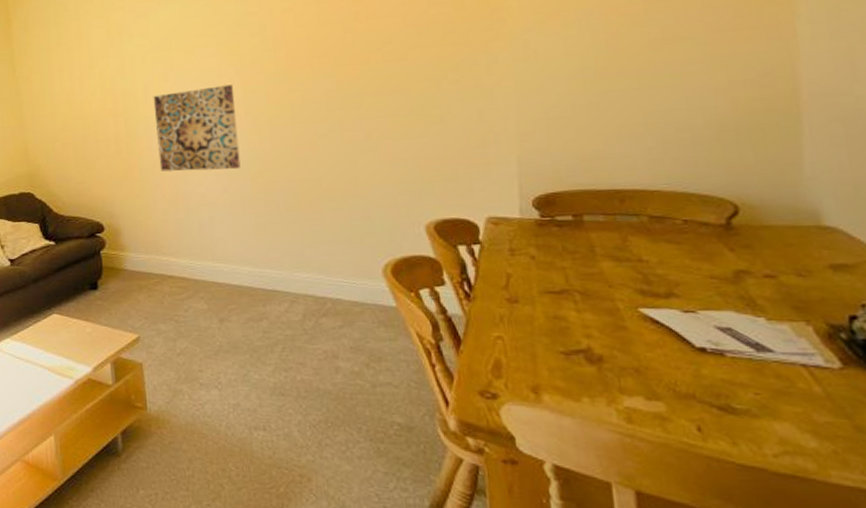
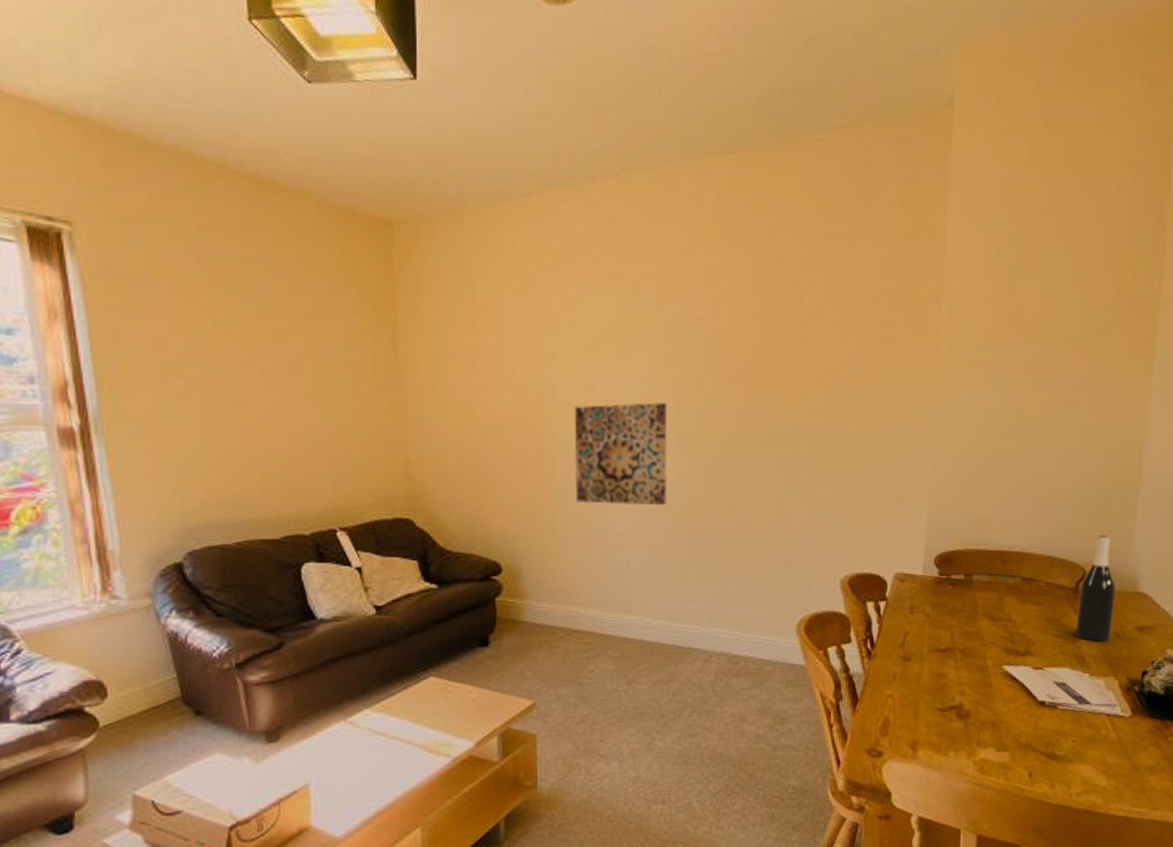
wine bottle: none [733,166,791,283] -> present [1075,535,1116,642]

